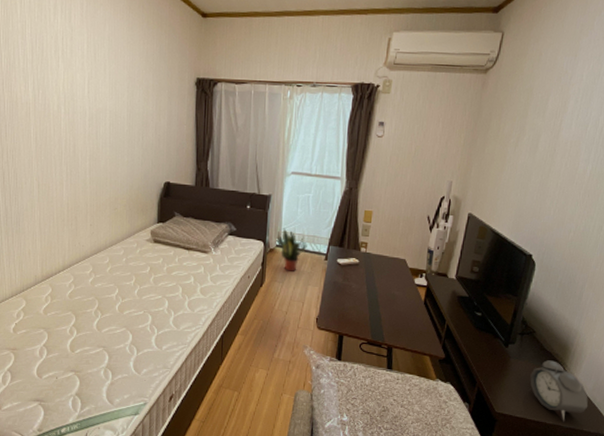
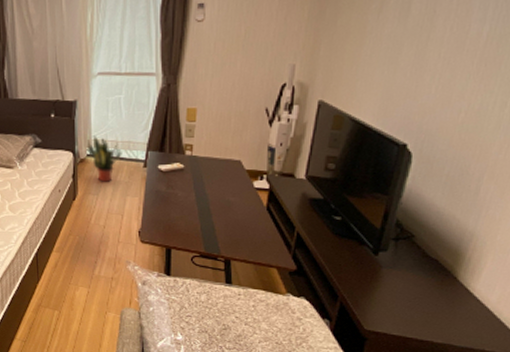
alarm clock: present [530,360,589,423] -> none [409,269,492,342]

